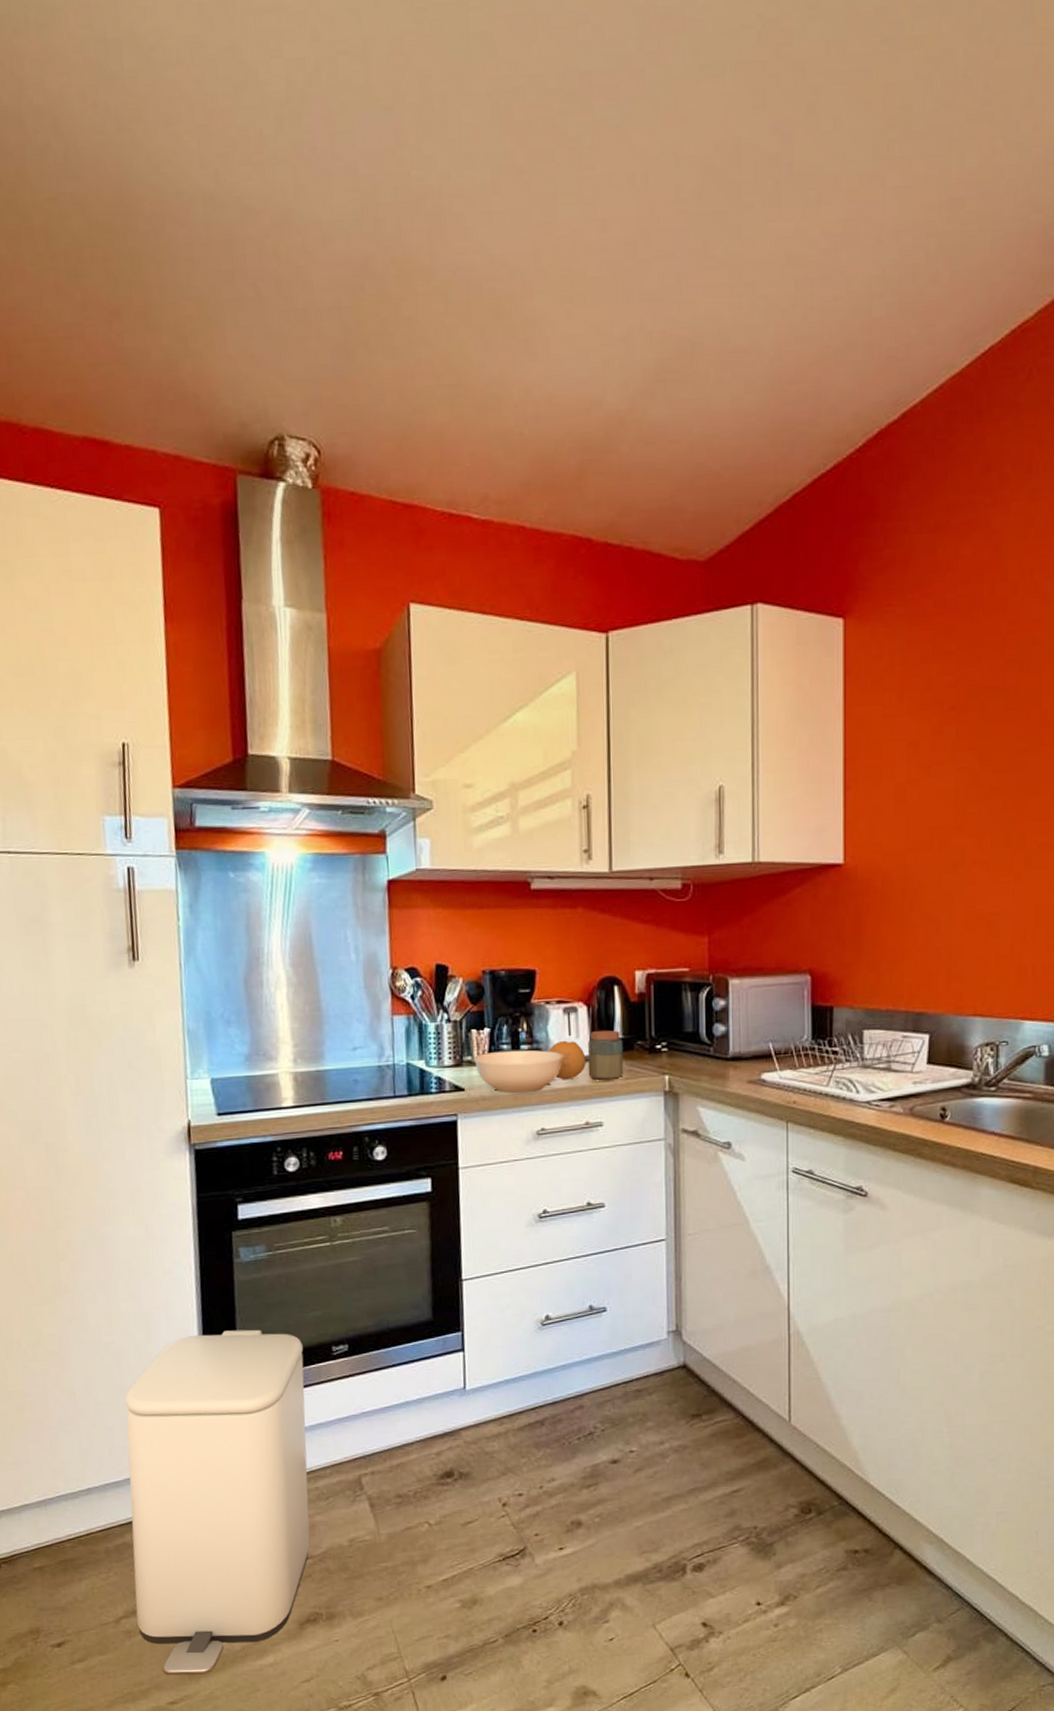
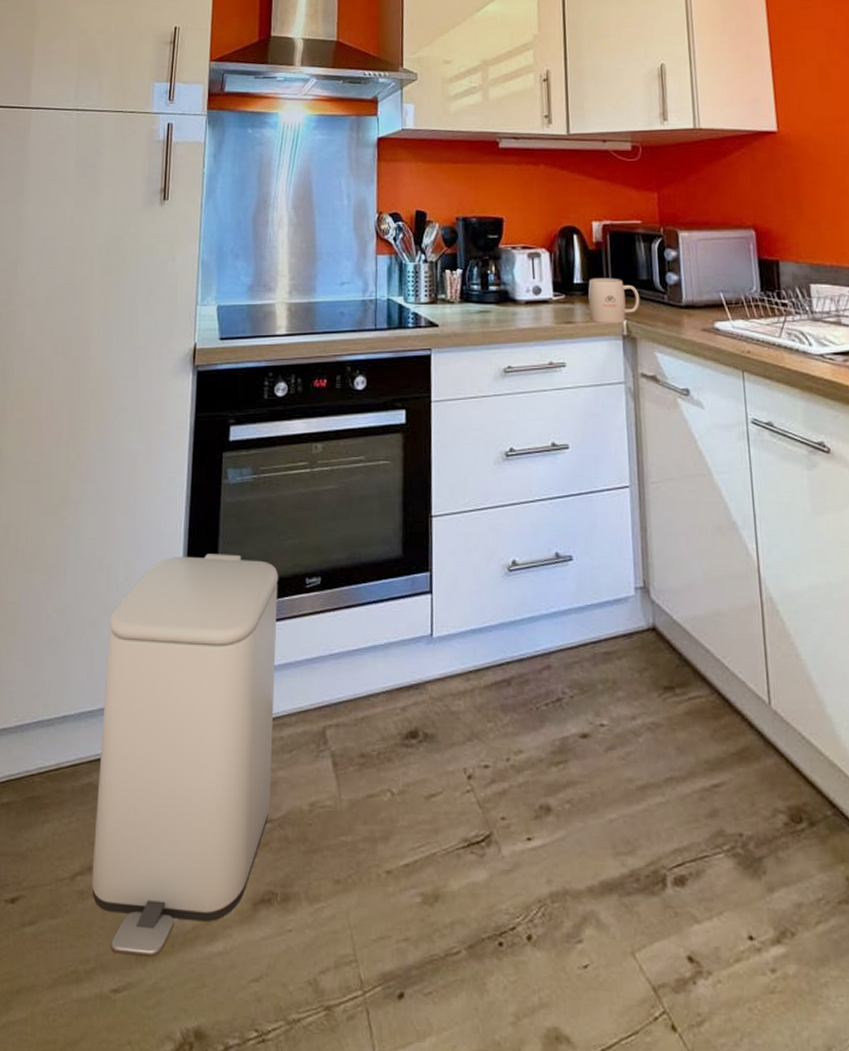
bowl: present [474,1049,563,1094] -> none [448,290,528,332]
fruit: present [548,1040,586,1080] -> none [514,283,549,321]
peanut butter: present [588,1030,624,1081] -> none [551,276,584,323]
mug: none [629,1031,684,1080] -> present [588,278,640,324]

